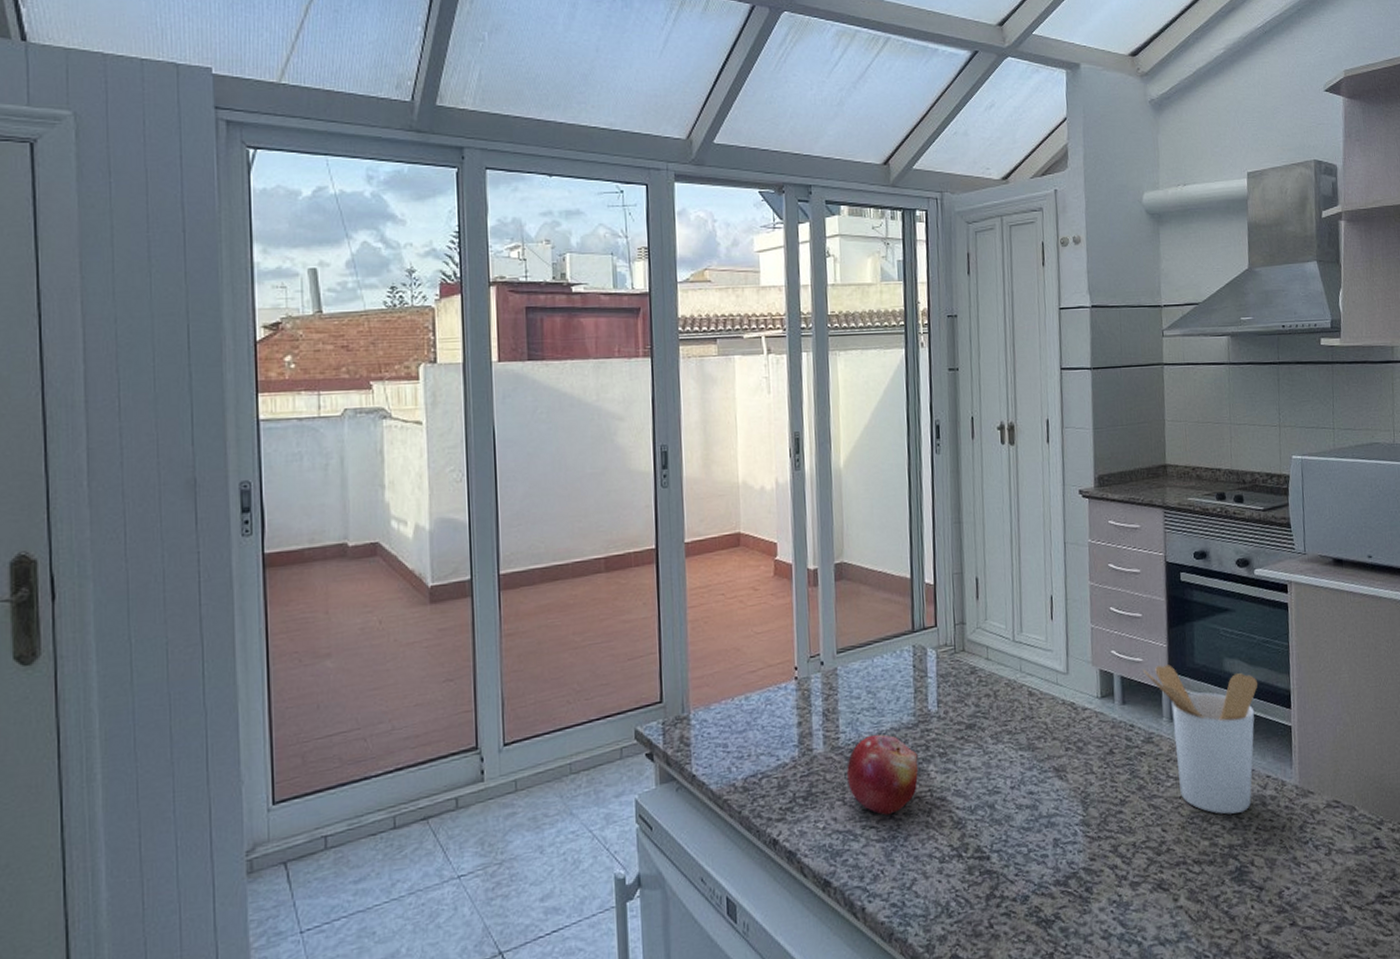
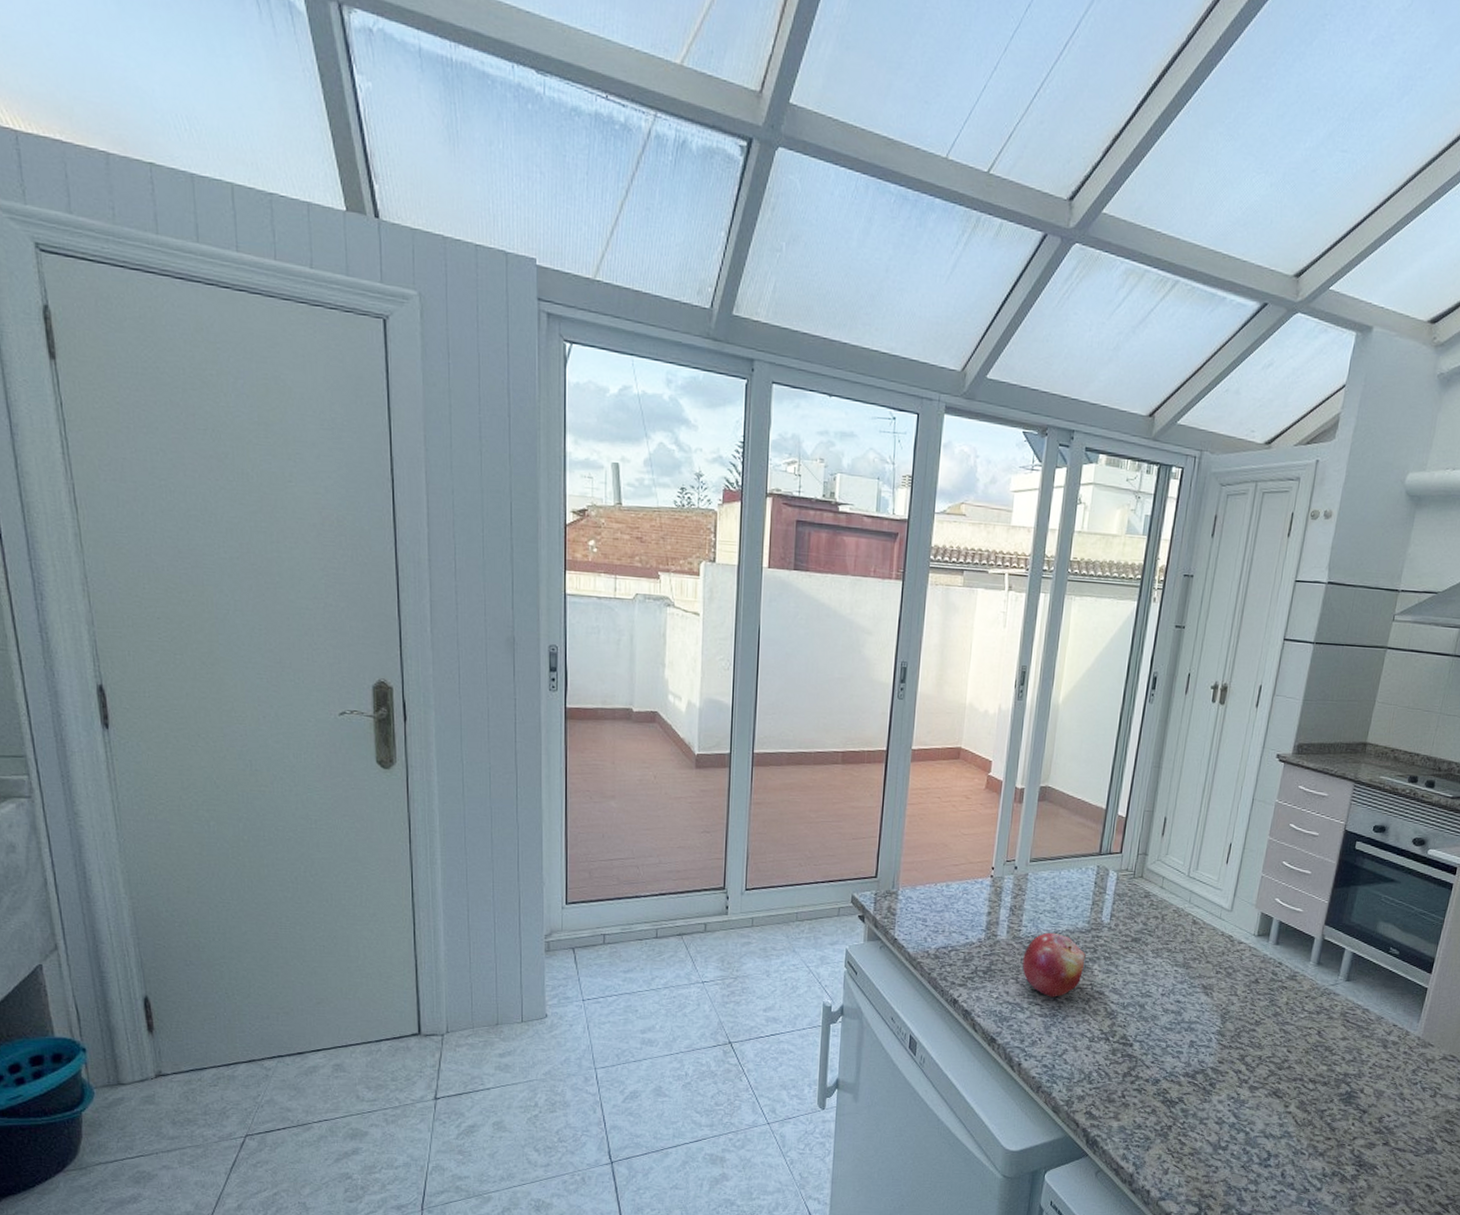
utensil holder: present [1143,664,1258,815] -> none [1301,918,1406,1050]

